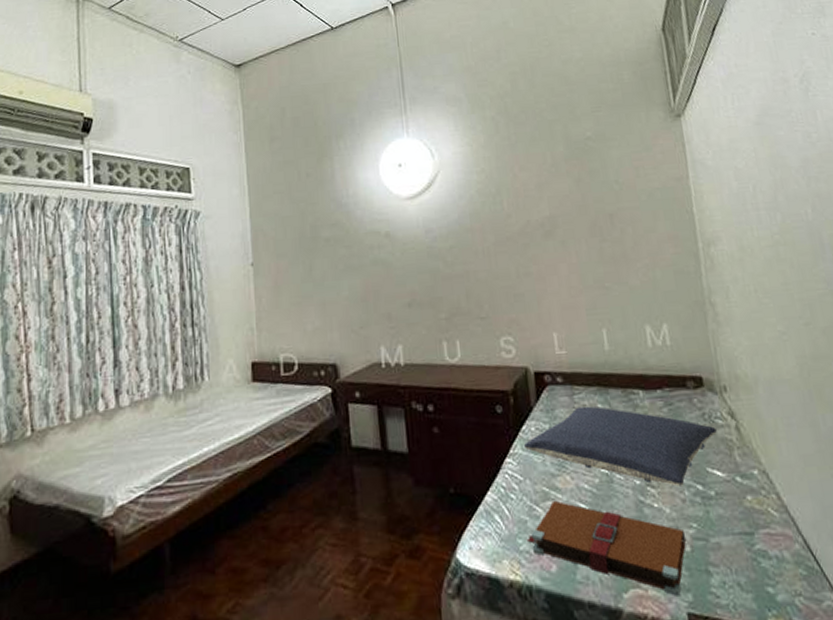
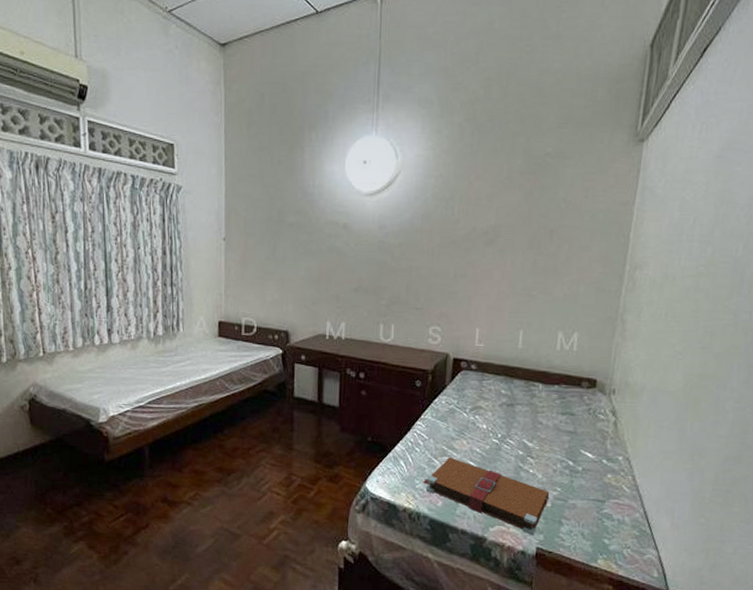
pillow: present [523,406,717,487] -> none [433,390,597,460]

